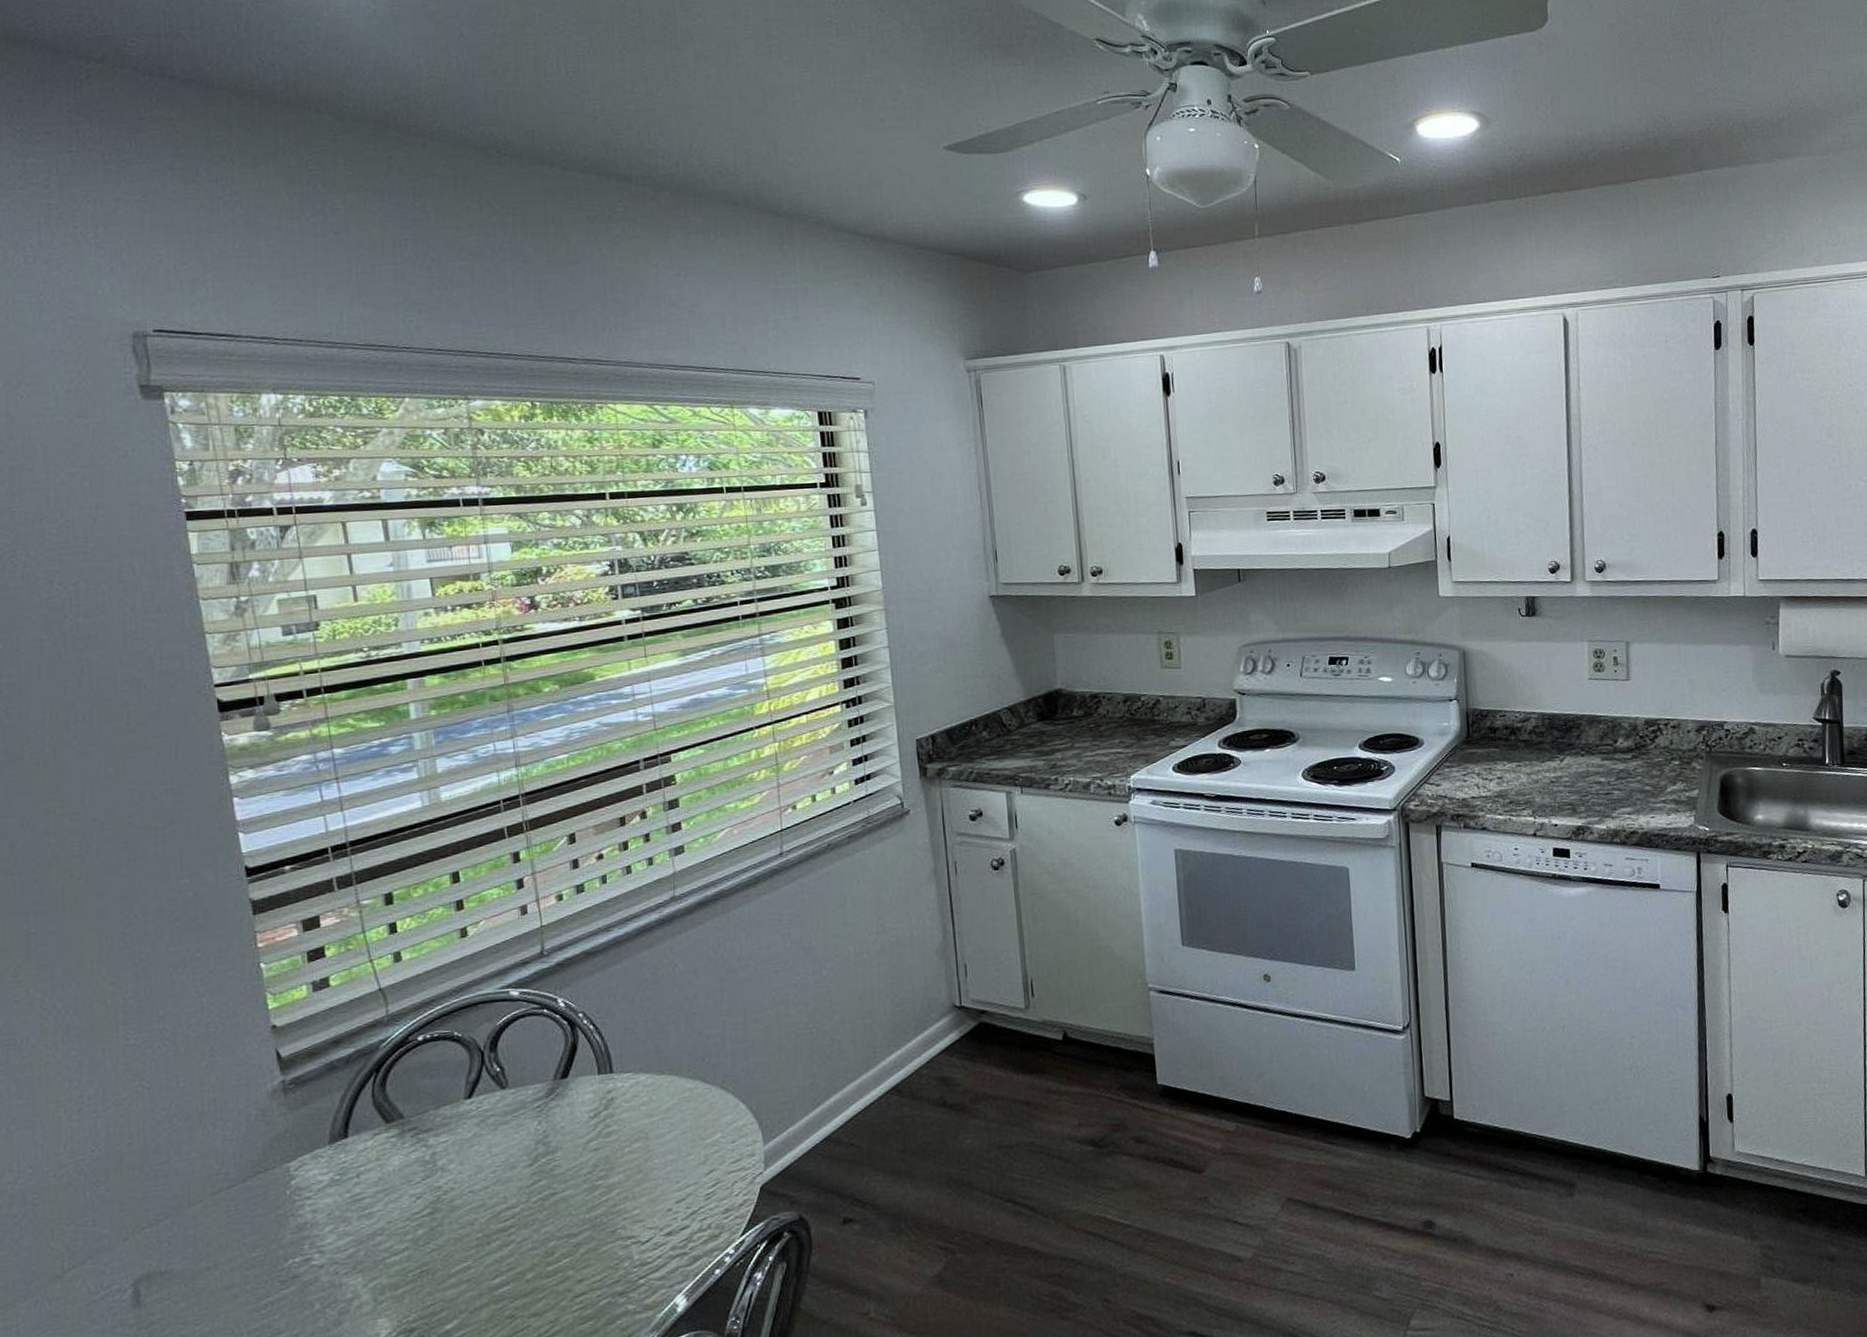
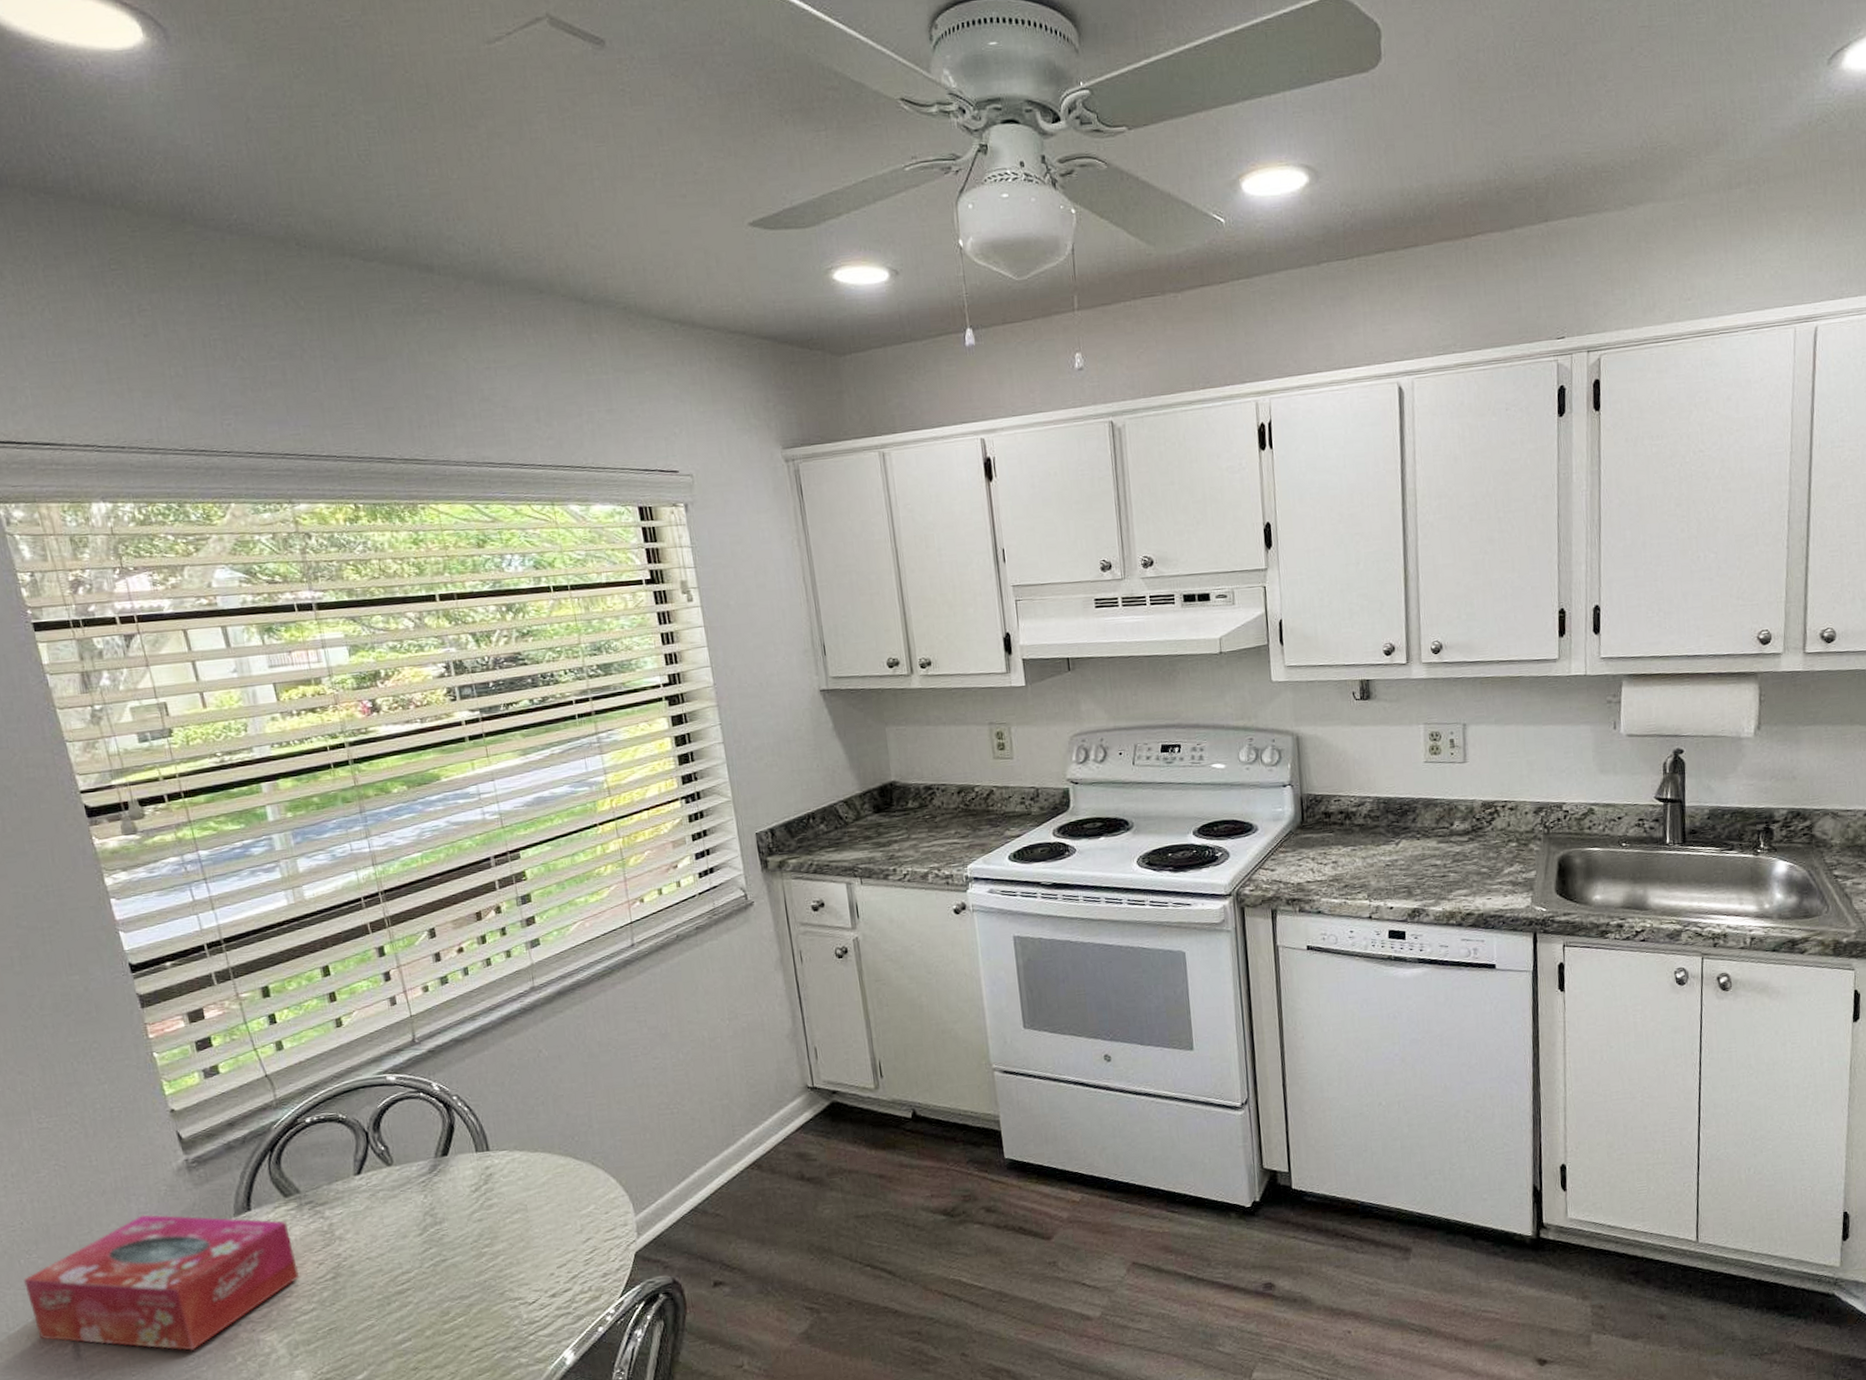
tissue box: none [87,1141,394,1296] -> present [24,1214,300,1351]

